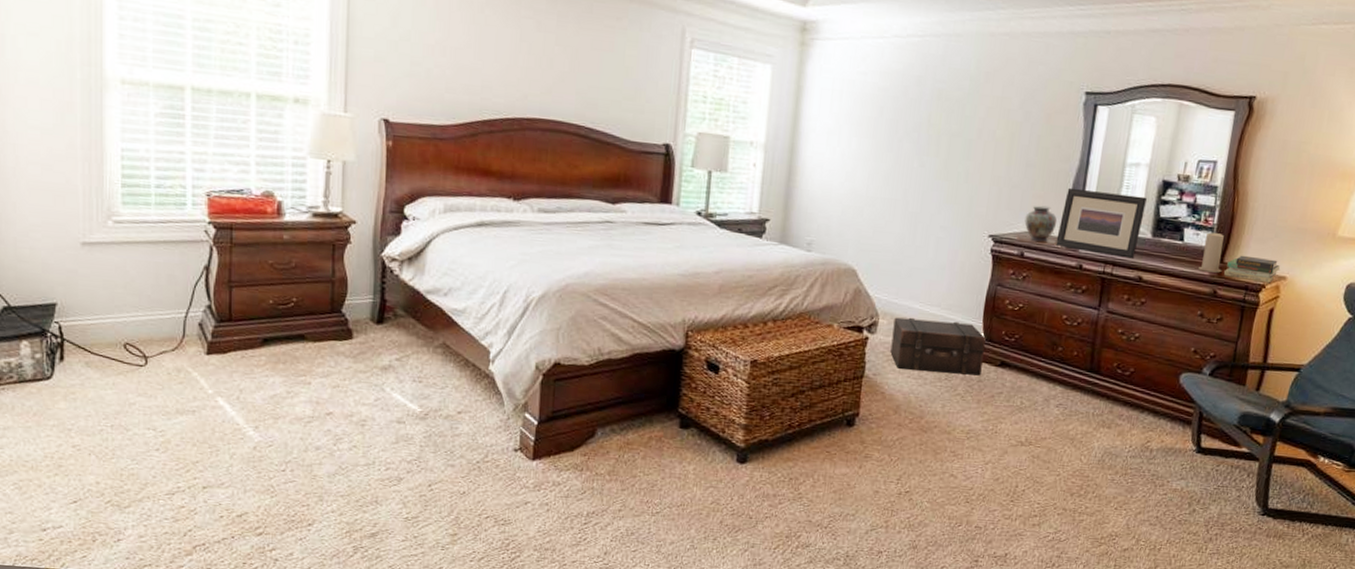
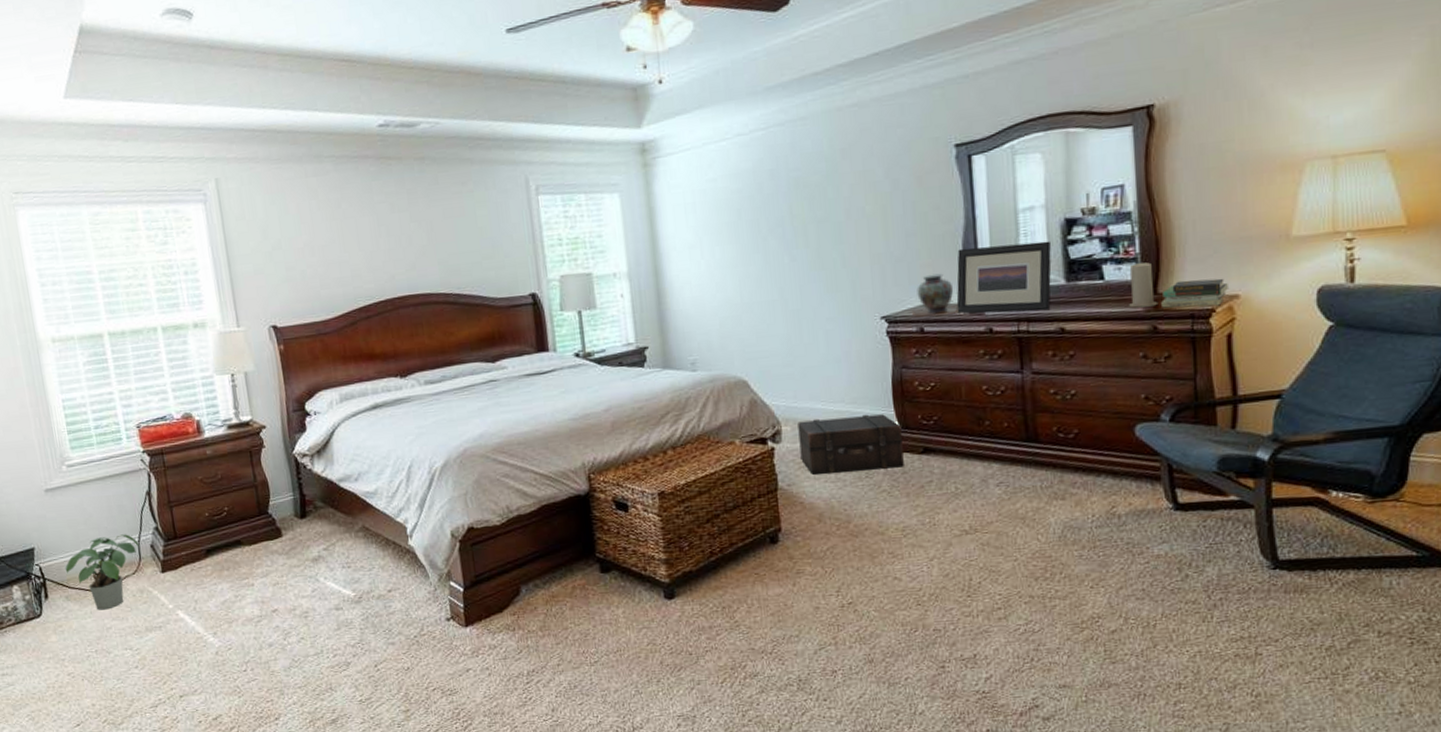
potted plant: none [90,305,186,384] -> present [65,534,140,610]

